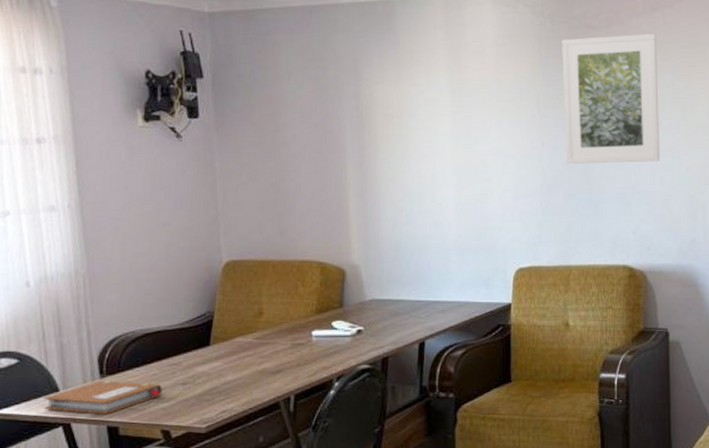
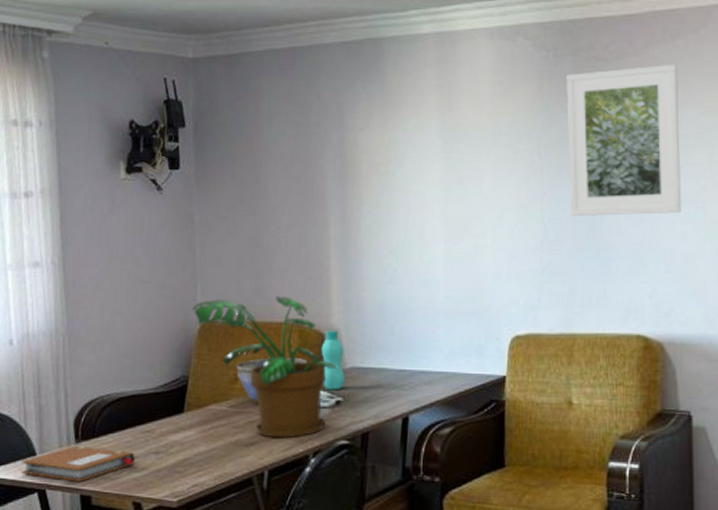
potted plant: none [216,237,359,366] -> present [192,296,338,438]
bowl: none [260,292,329,333] -> present [235,357,307,402]
bottle: none [342,266,365,321] -> present [321,330,345,391]

